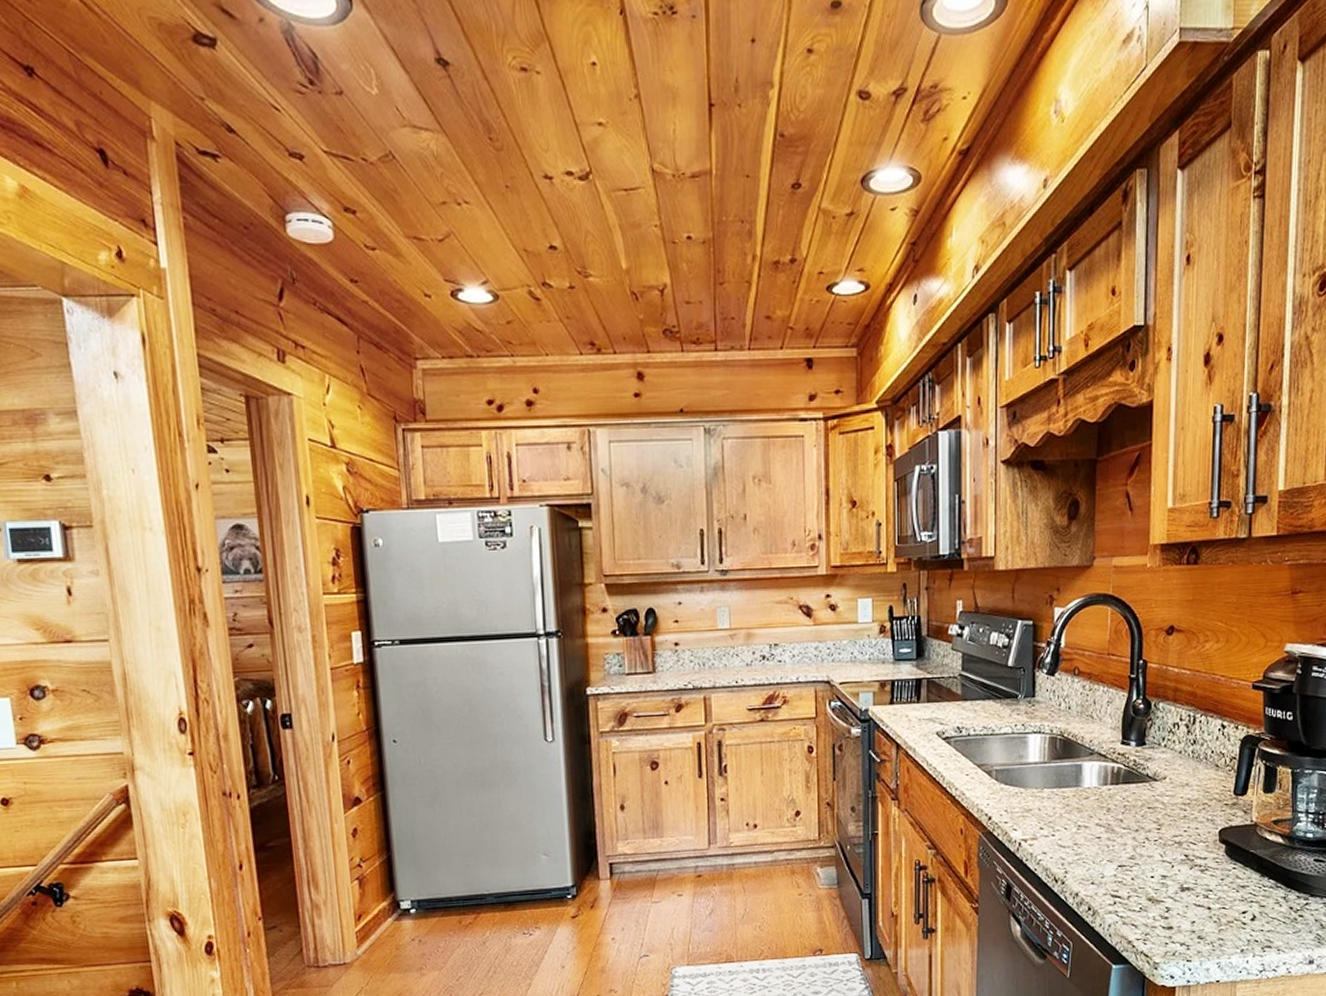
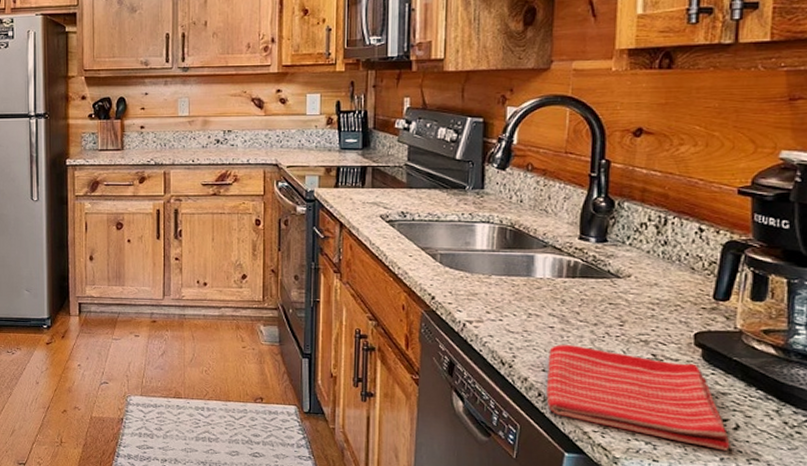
dish towel: none [1094,854,1249,943] -> present [545,345,730,451]

